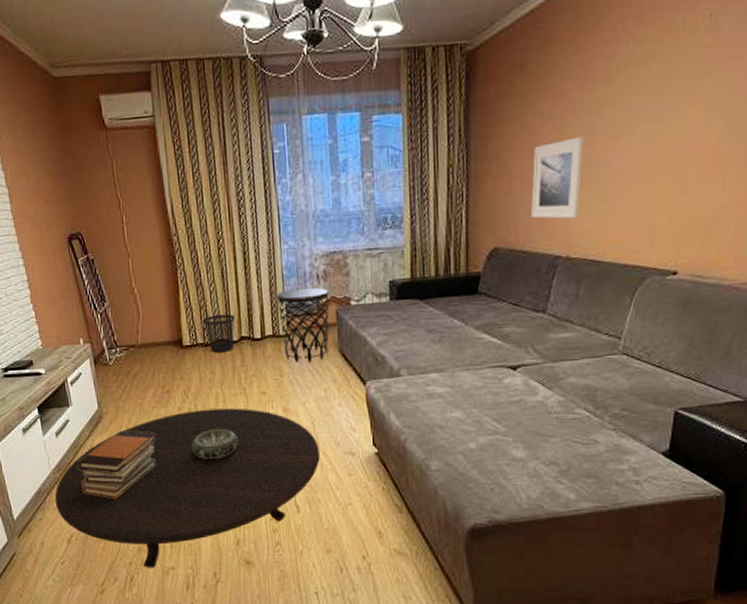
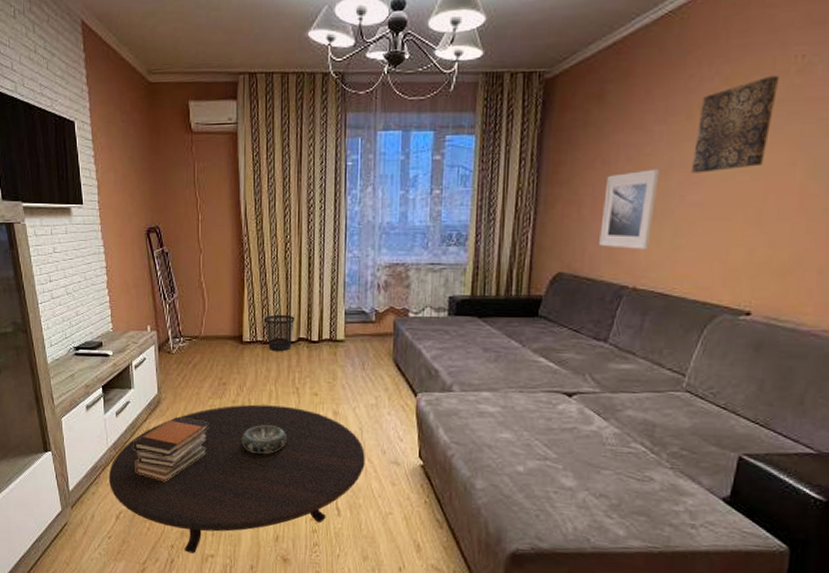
side table: present [277,287,329,363] -> none [337,296,387,370]
wall art: none [613,35,691,139] -> present [690,75,781,173]

